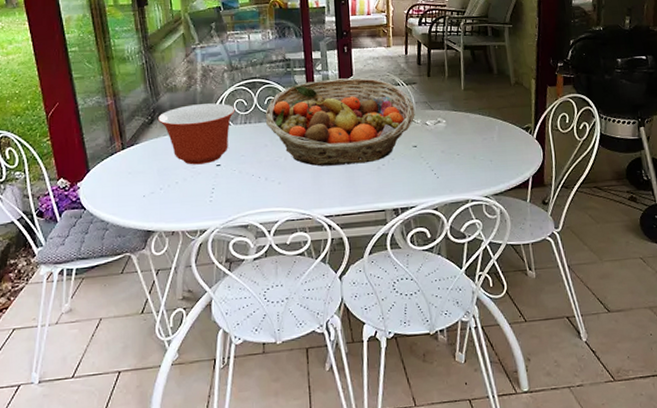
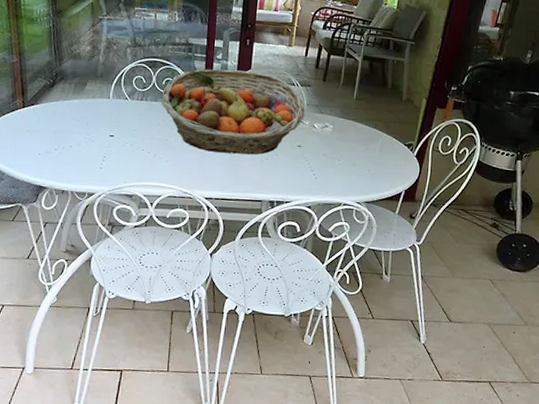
mixing bowl: present [158,103,236,165] -> none [60,74,134,133]

